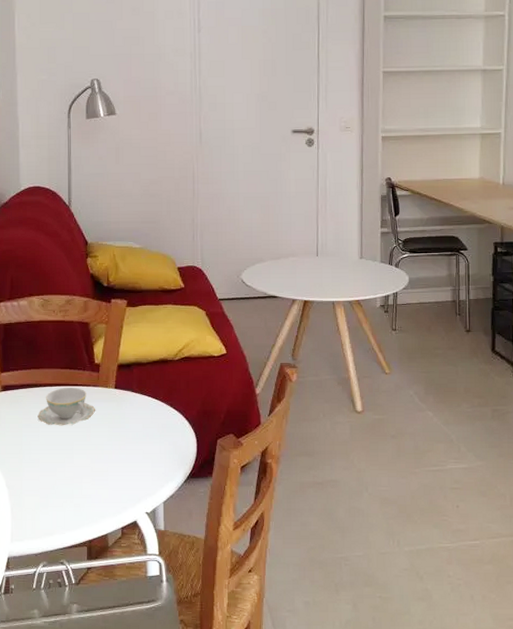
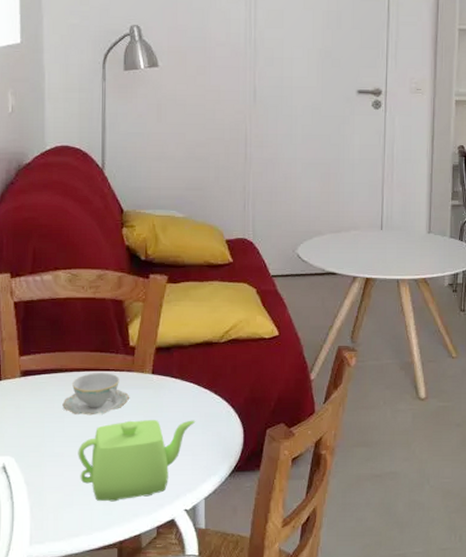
teapot: none [51,429,154,504] -> present [78,419,196,502]

